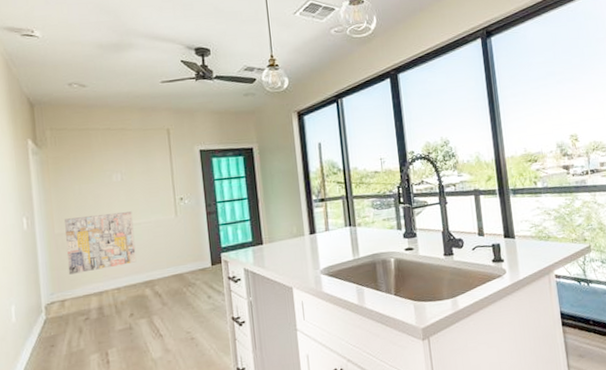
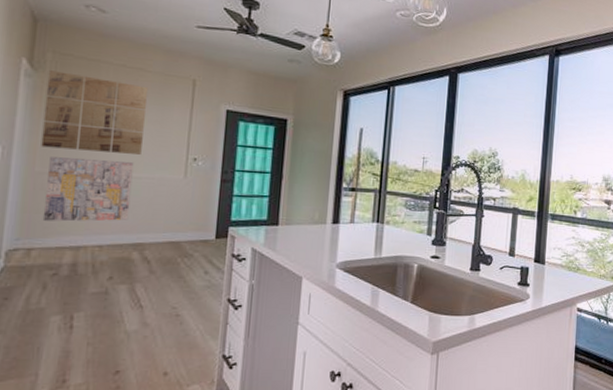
wall art: none [50,143,136,212] -> present [41,70,149,155]

